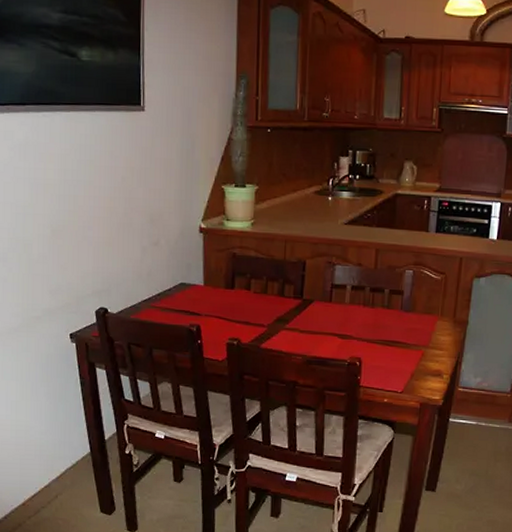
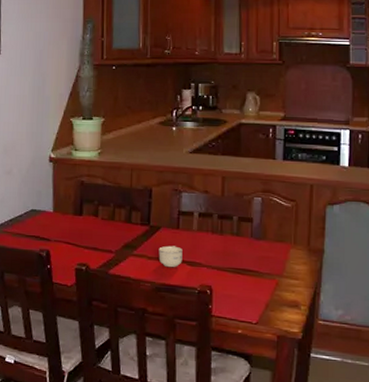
cup: none [310,319,334,341] -> present [158,245,183,268]

